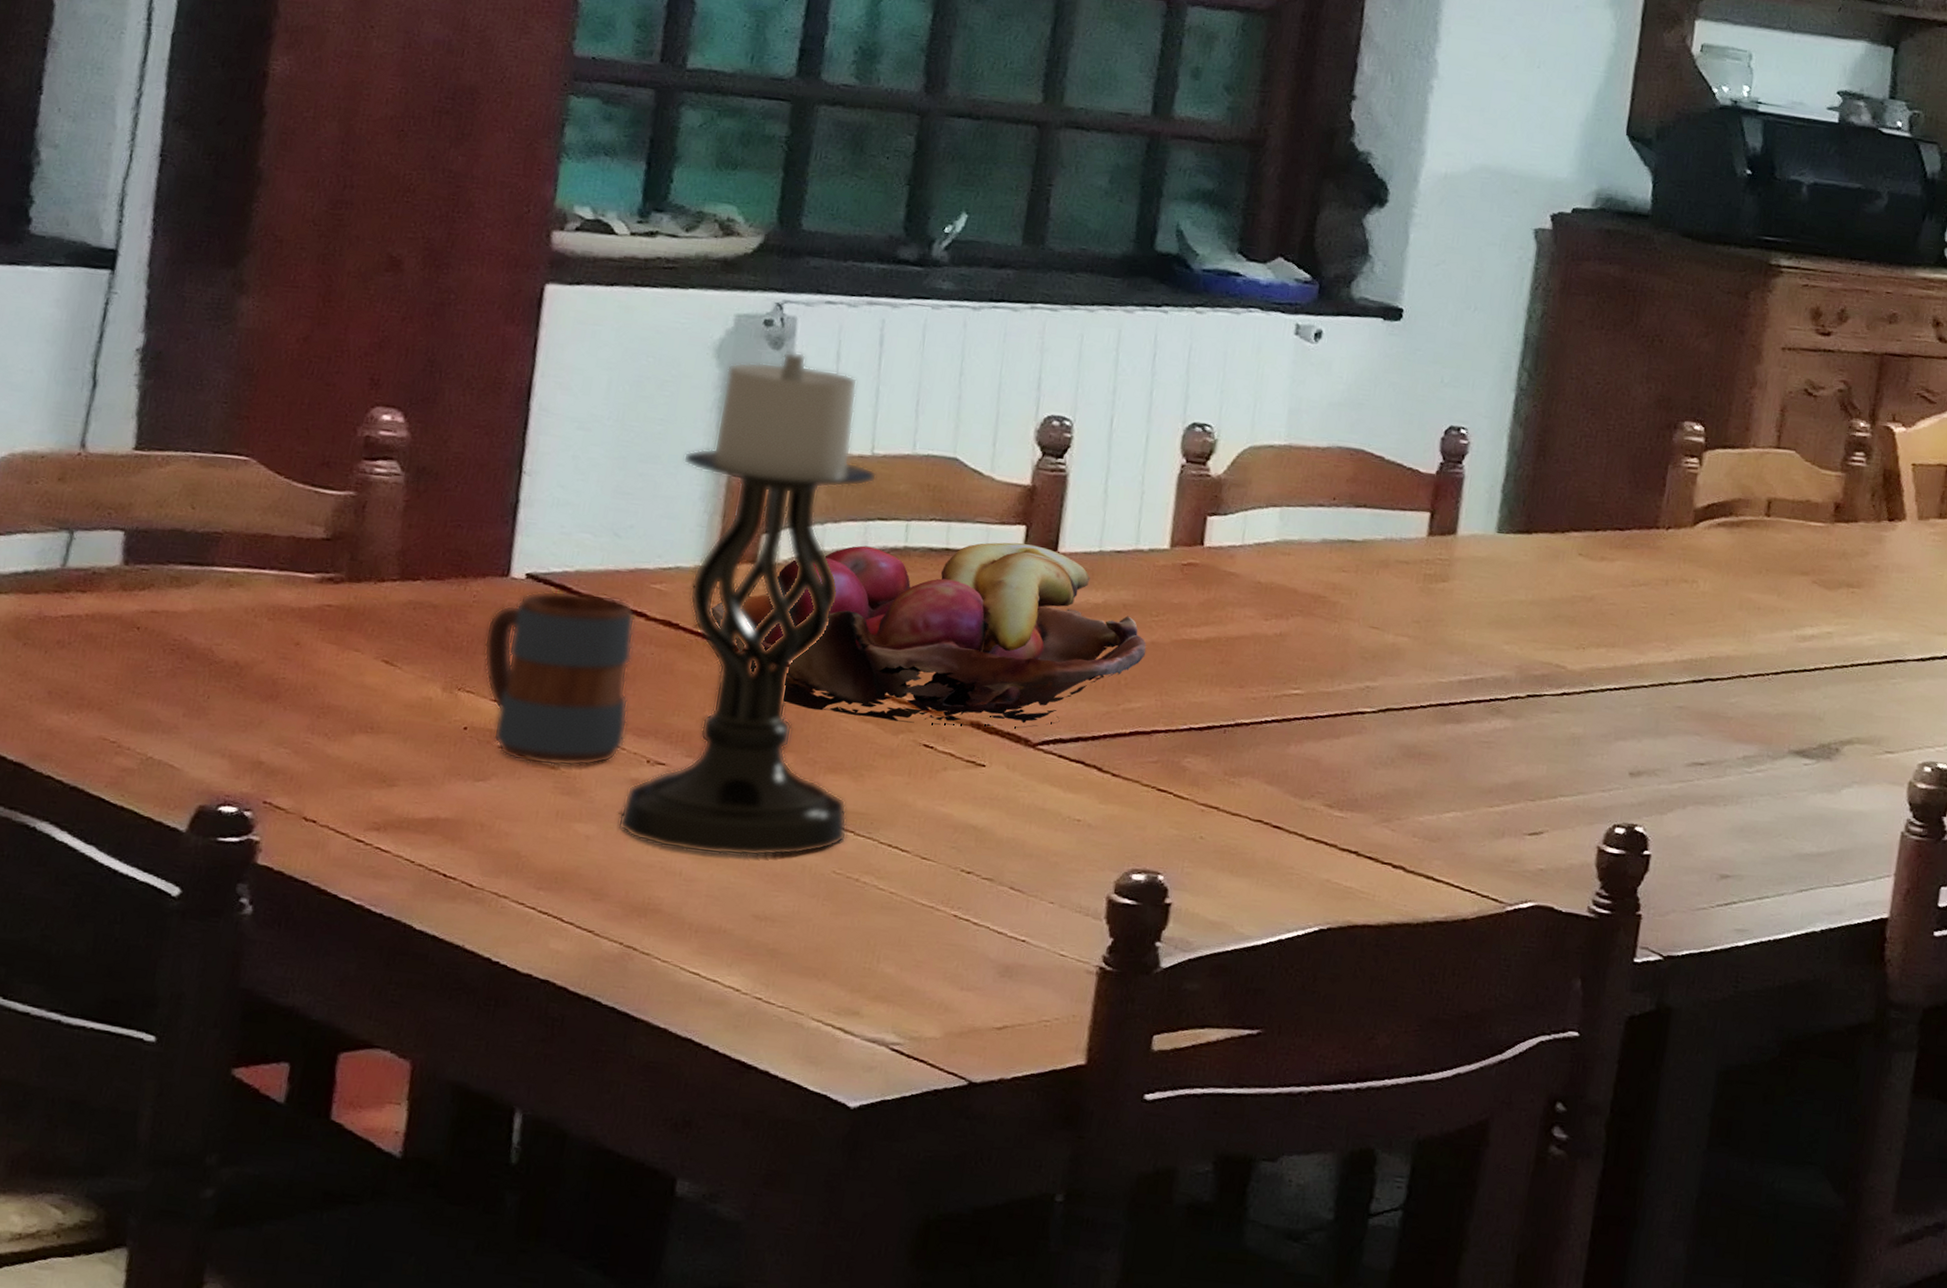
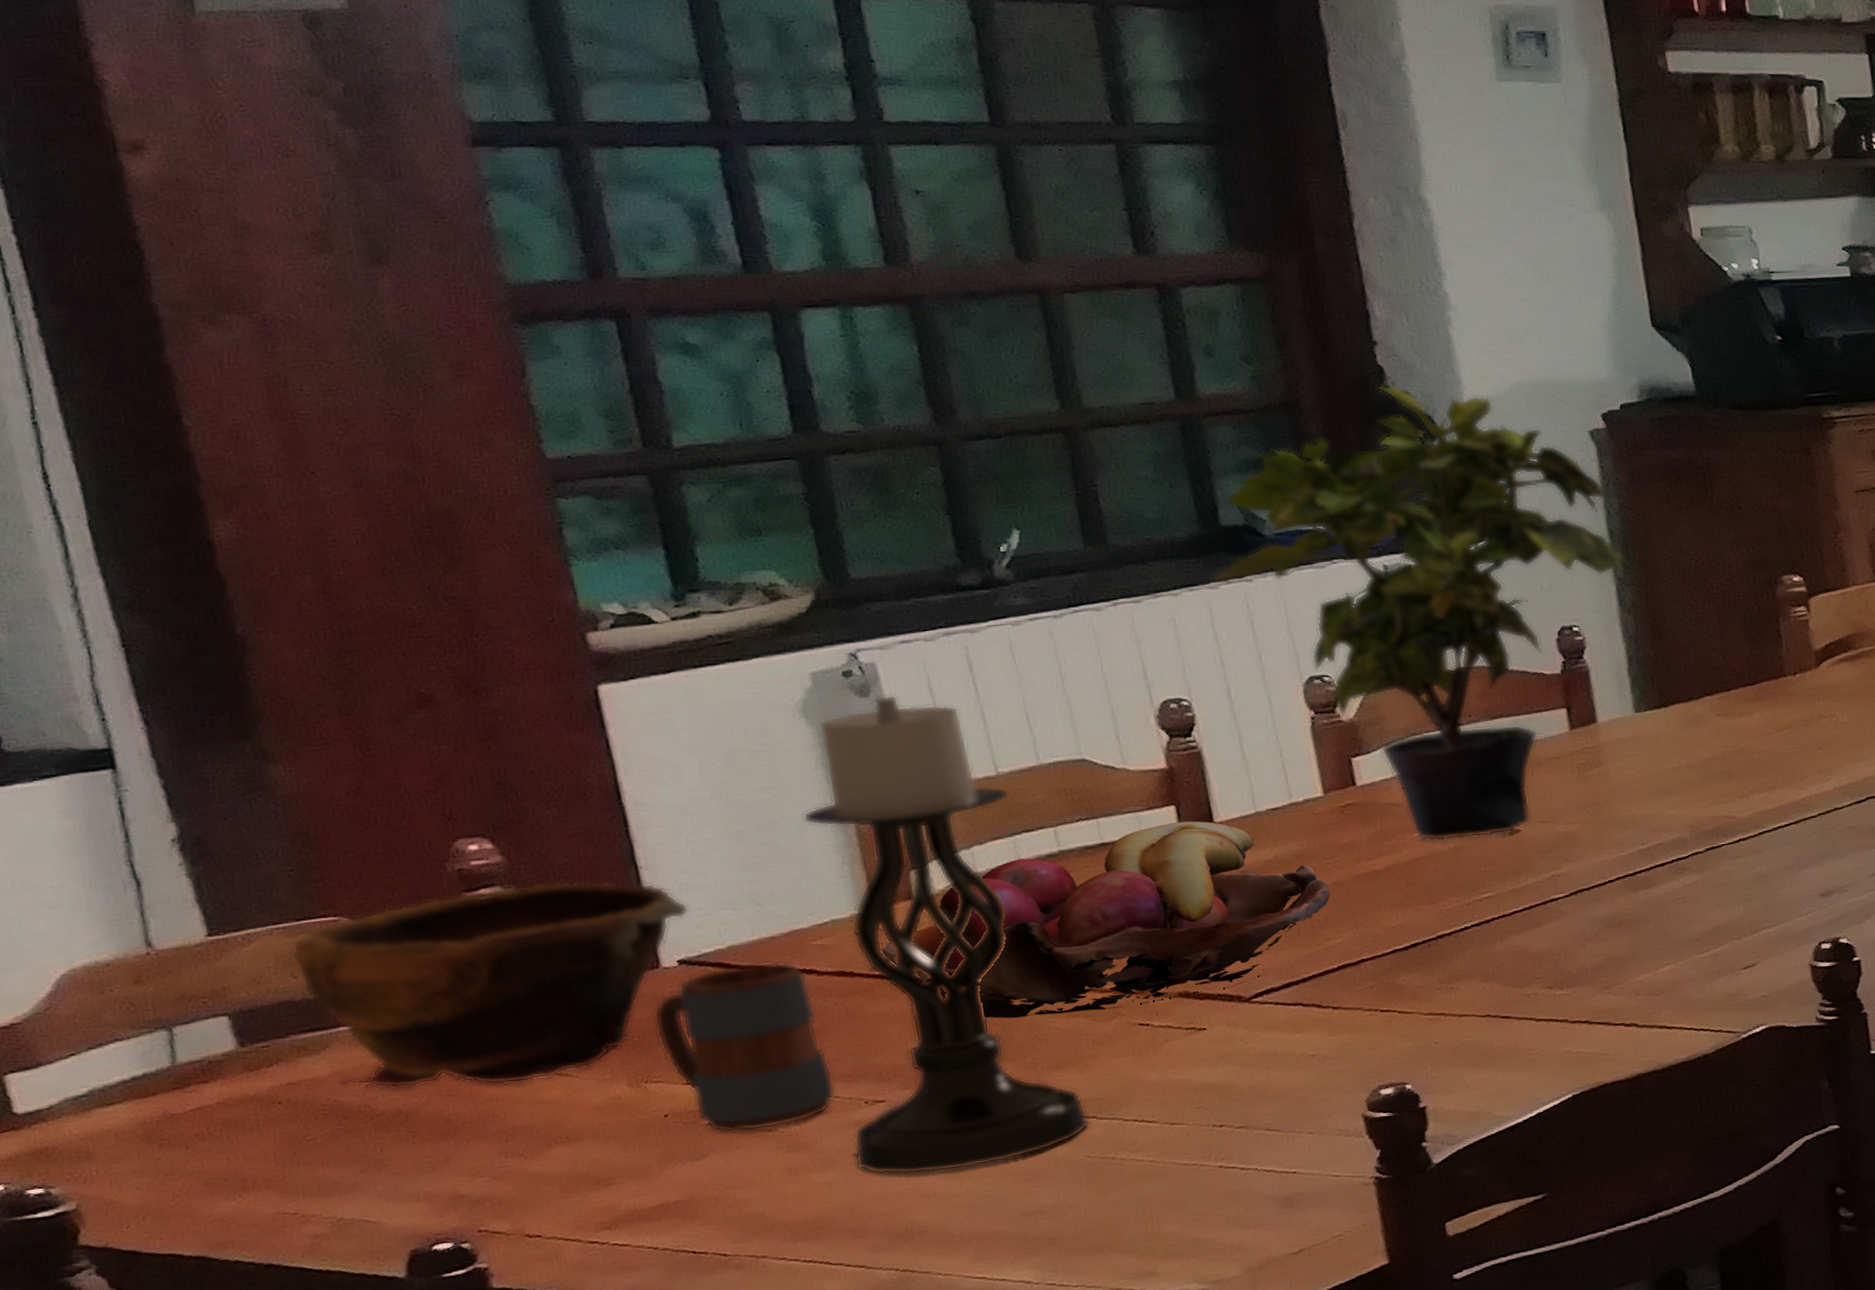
bowl: none [195,459,554,664] -> present [291,881,689,1089]
potted plant: none [1129,141,1535,631] -> present [1211,385,1624,841]

